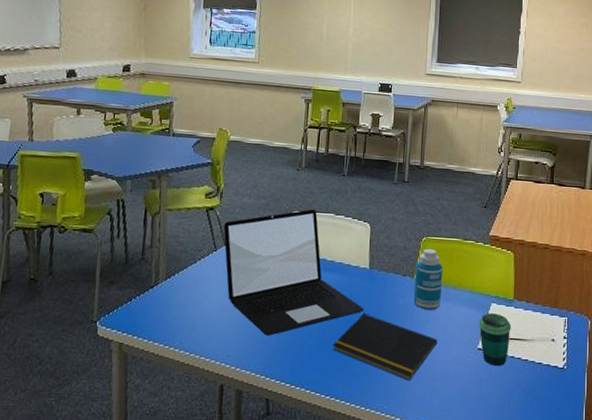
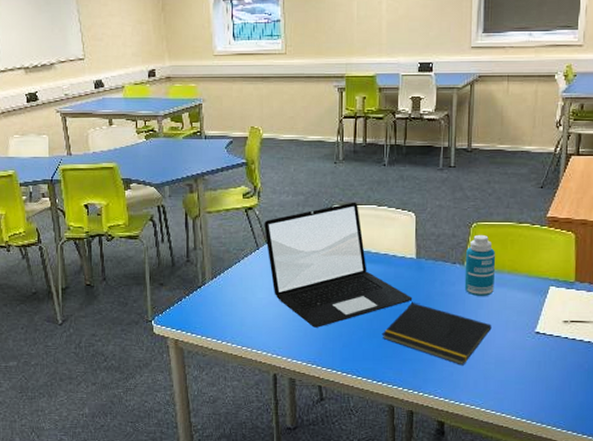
cup: present [479,313,512,366] -> none [536,297,573,348]

